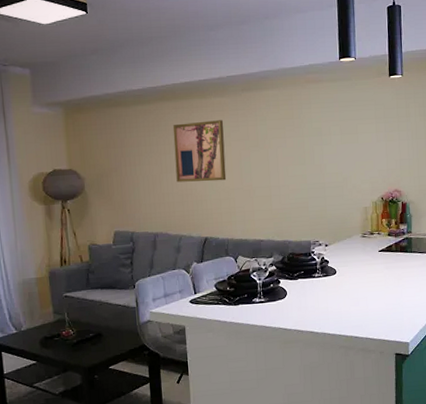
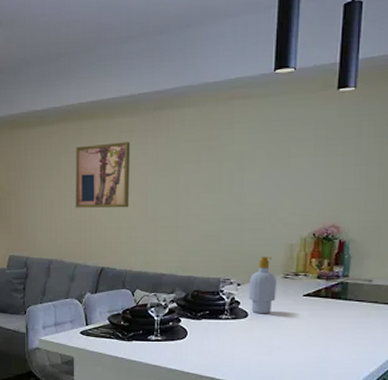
soap bottle: none [334,219,358,270] -> present [248,257,277,314]

